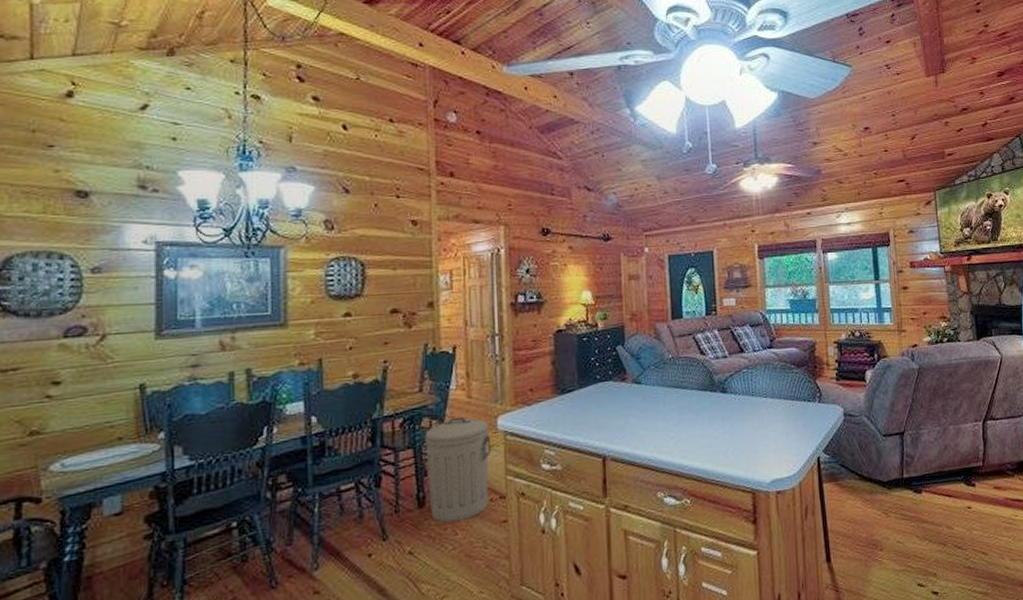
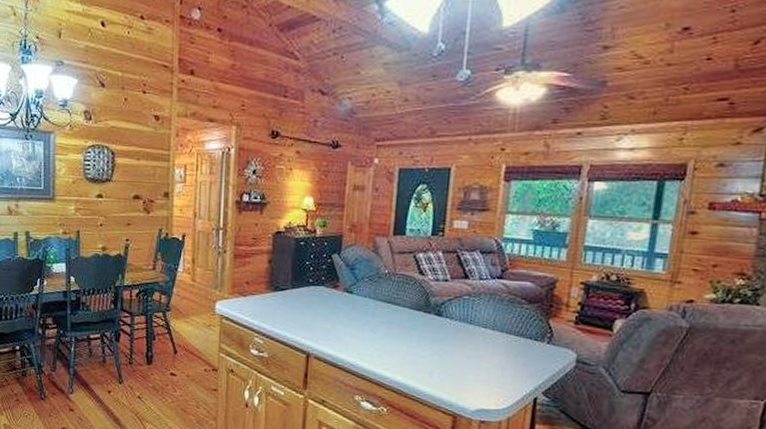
trash can: present [424,417,492,522] -> none [153,296,209,381]

